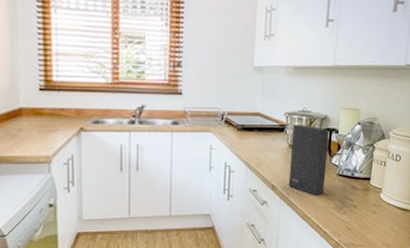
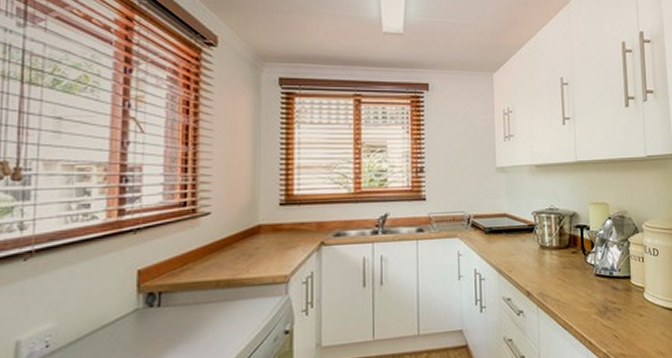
speaker: present [288,124,330,196] -> none [542,222,584,301]

